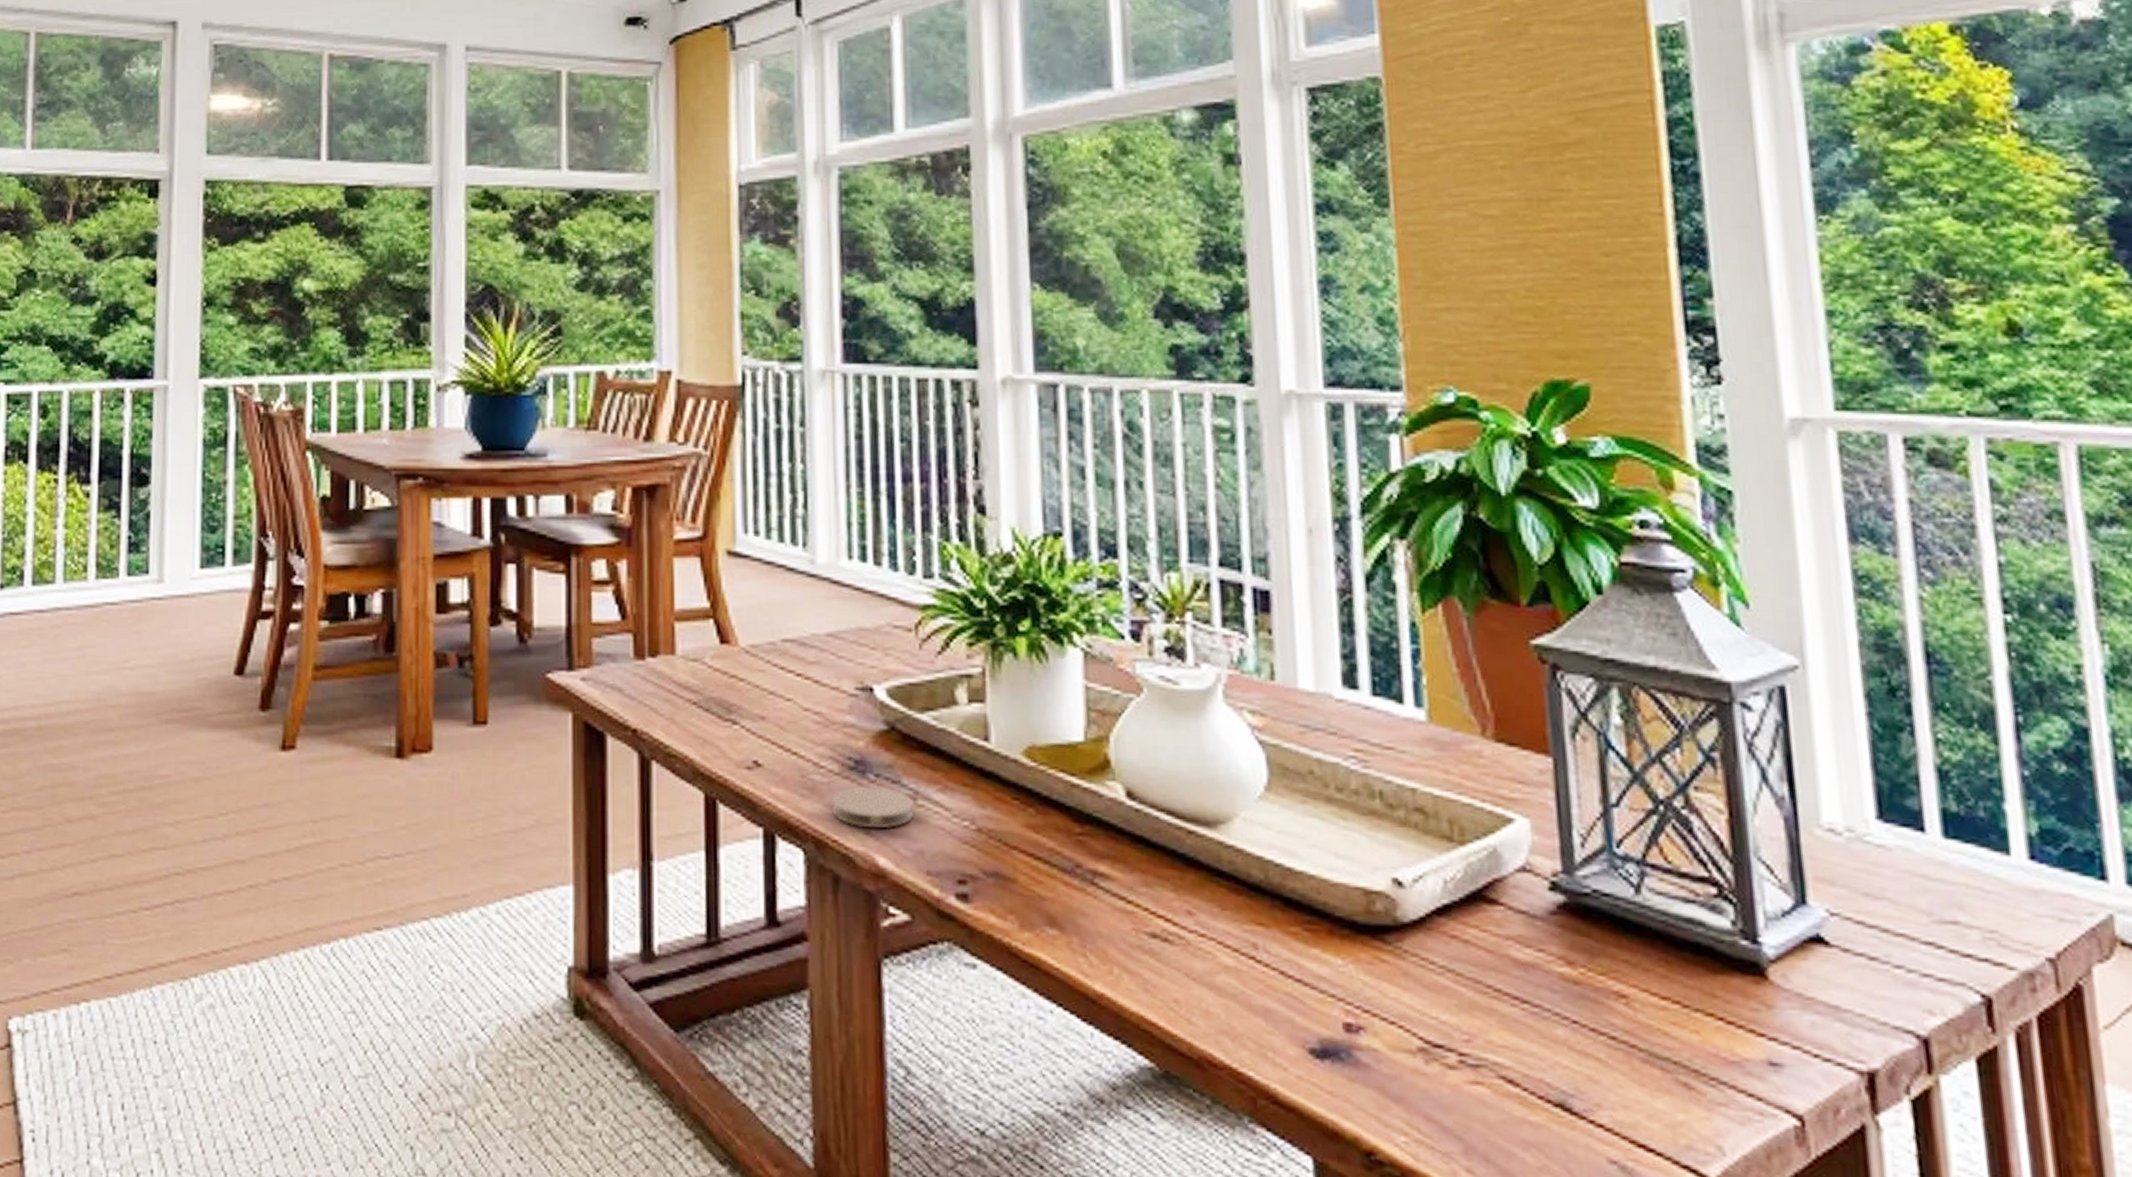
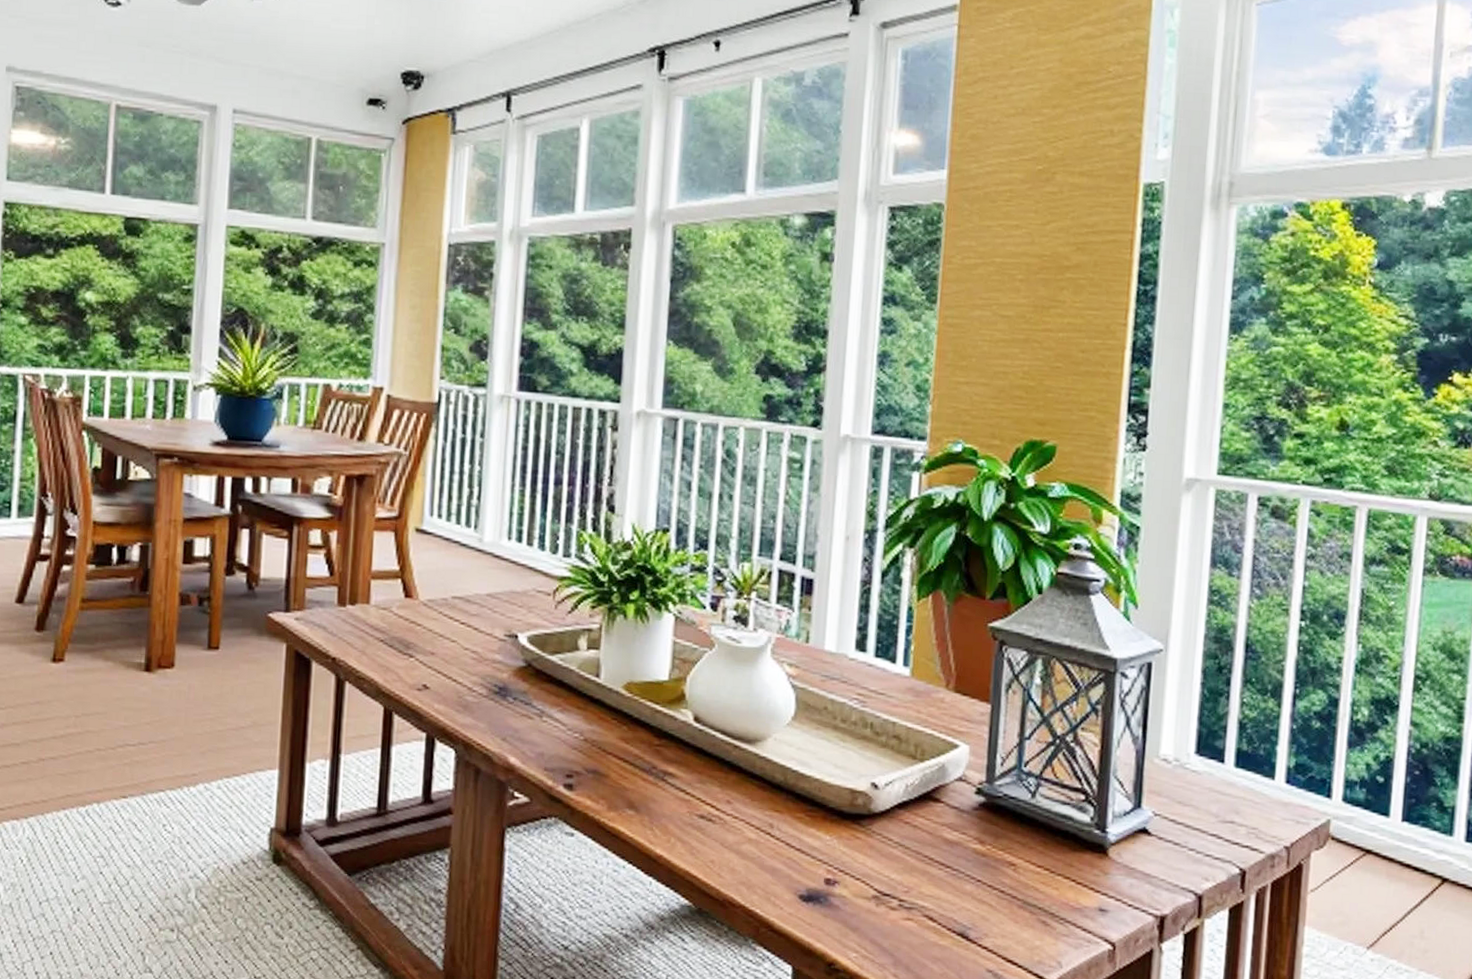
coaster: present [832,786,913,829] -> none [479,706,539,737]

